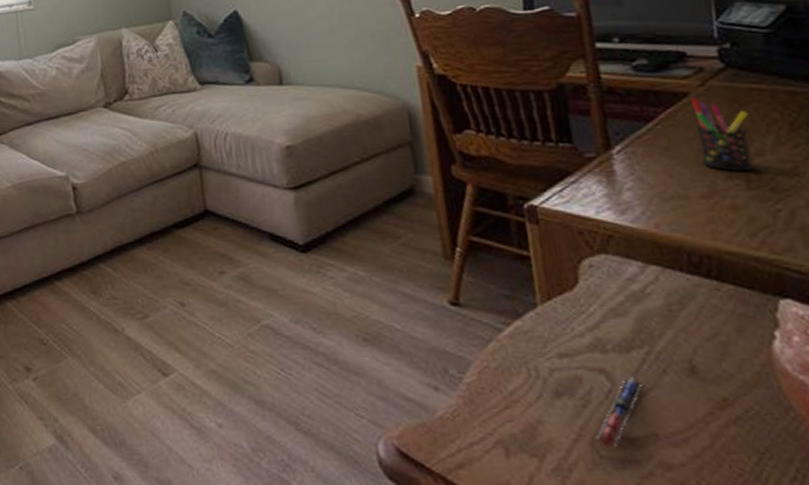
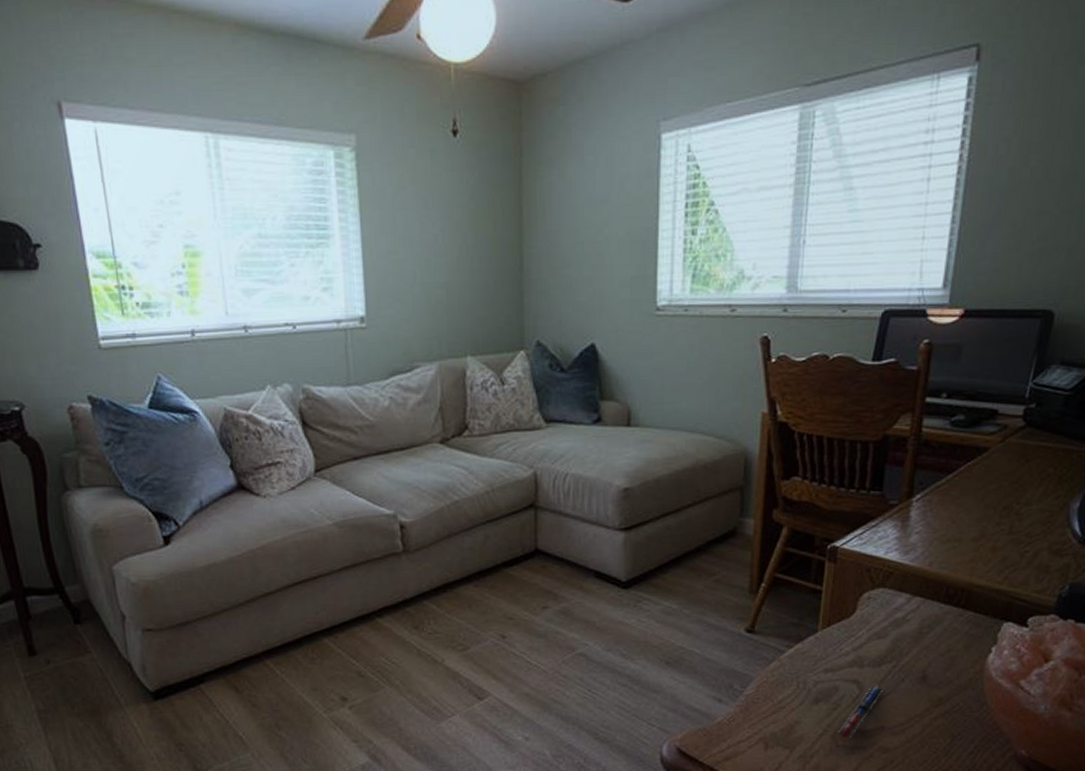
pen holder: present [690,97,754,172] -> none [982,452,1031,519]

